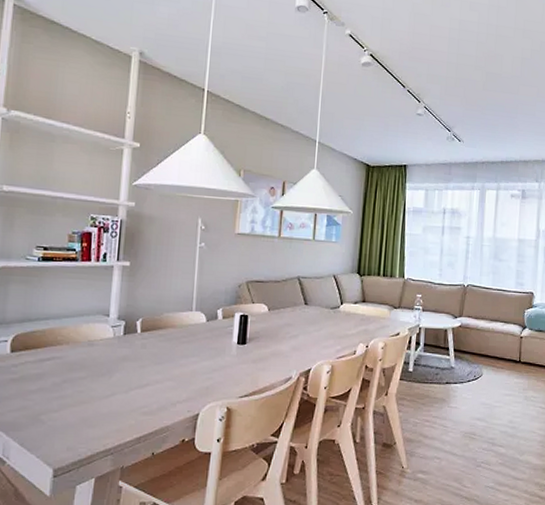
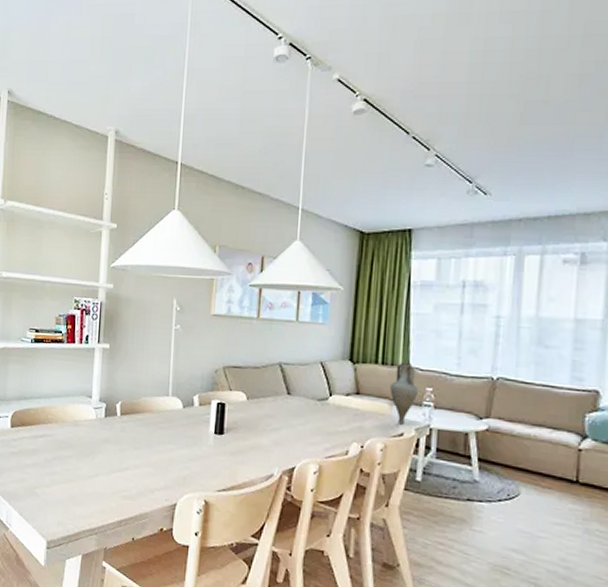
vase: none [389,274,412,326] -> present [390,362,419,425]

